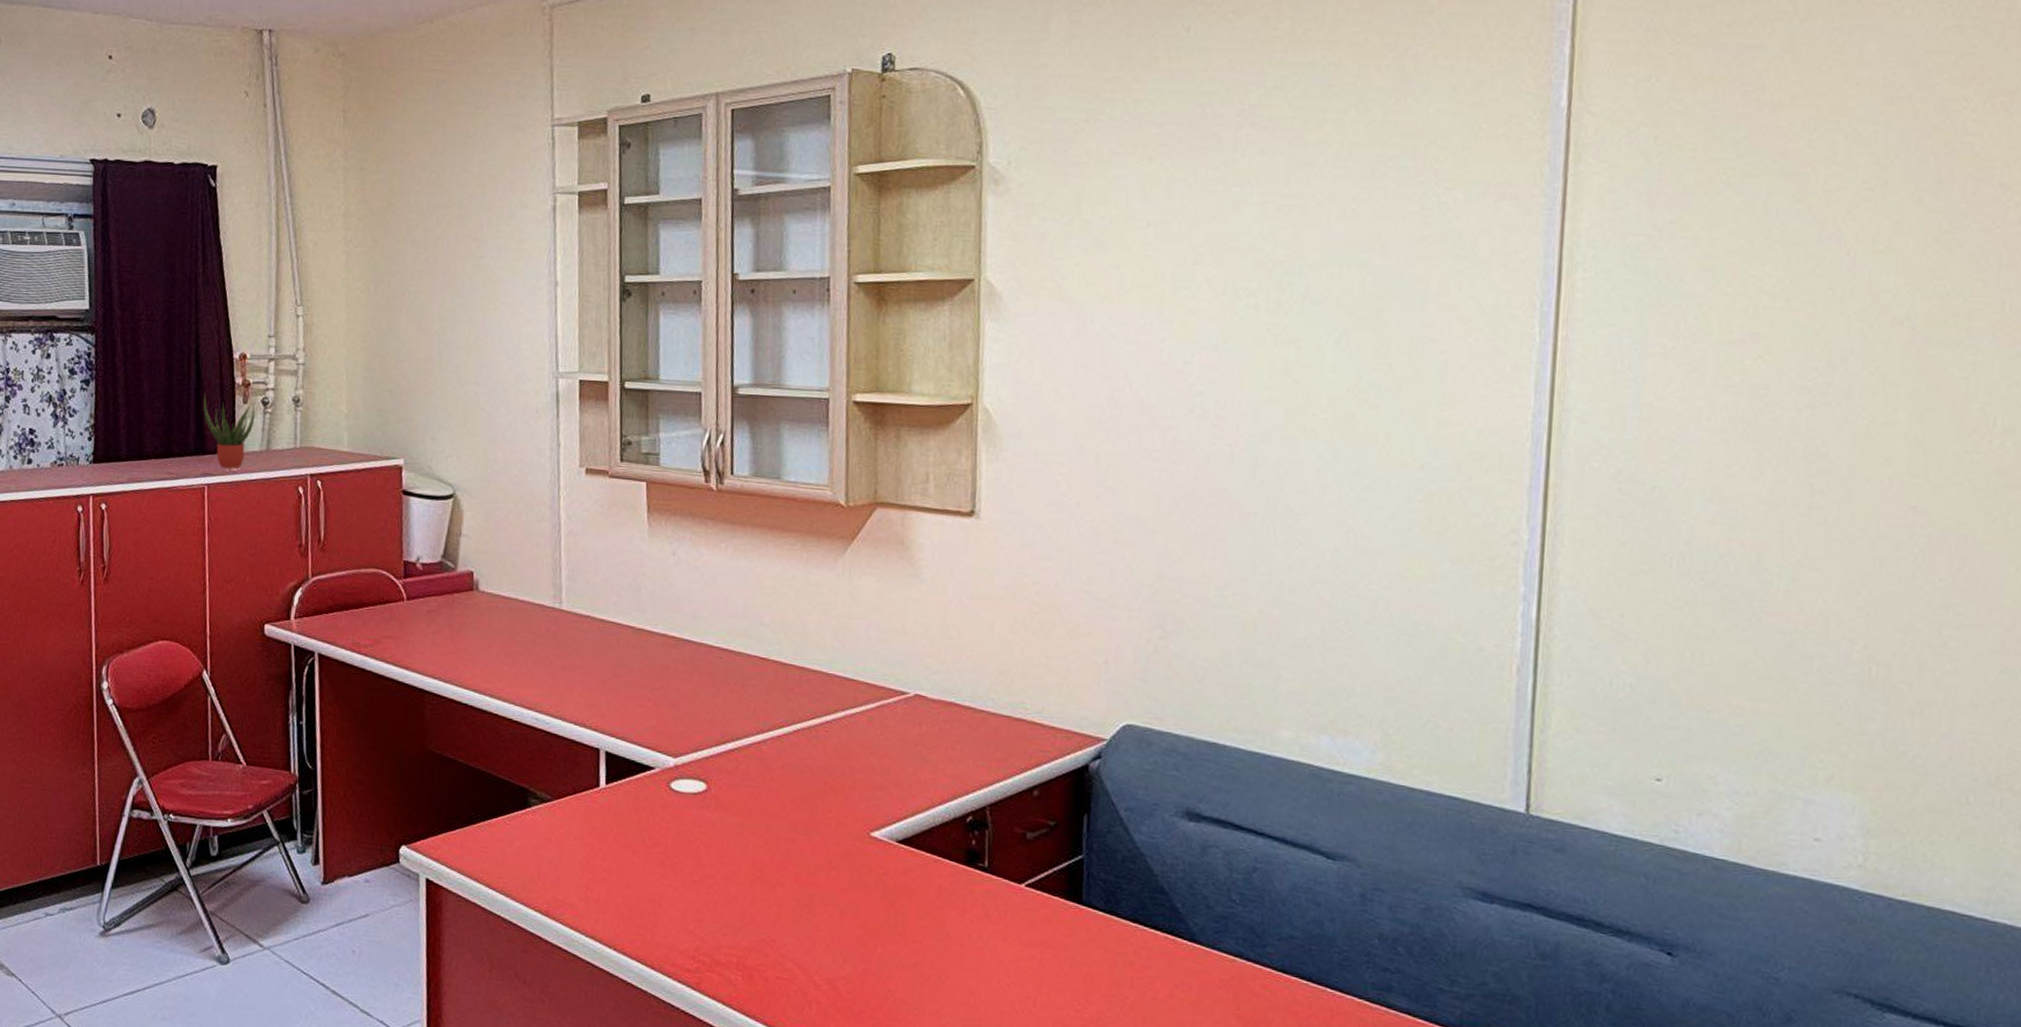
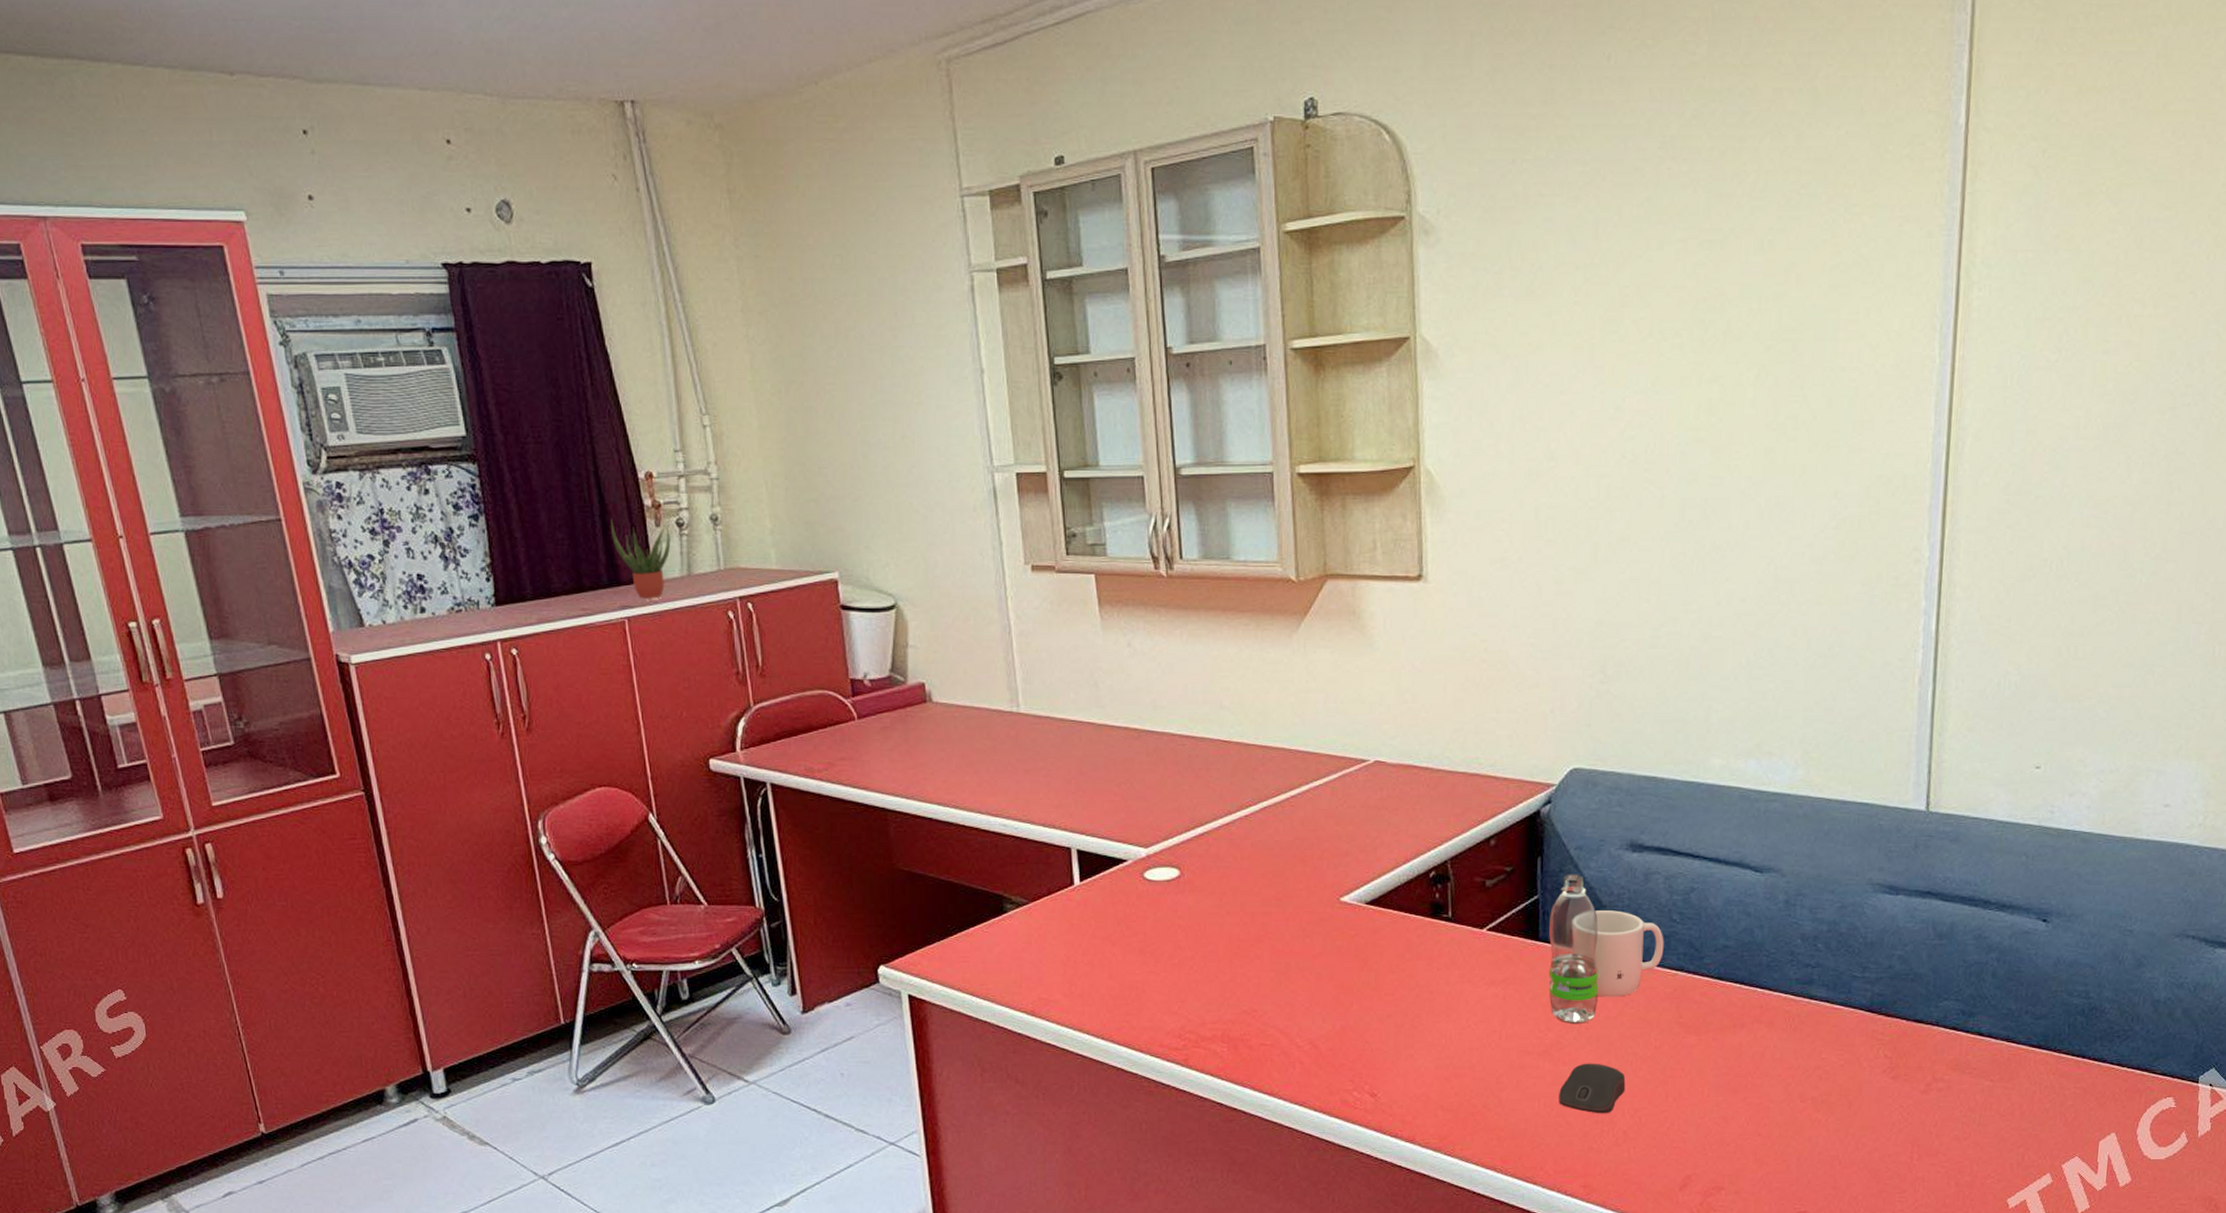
bottle: none [1090,836,1149,1002] -> present [1548,874,1599,1024]
mug: none [1143,879,1222,978] -> present [1595,910,1664,997]

